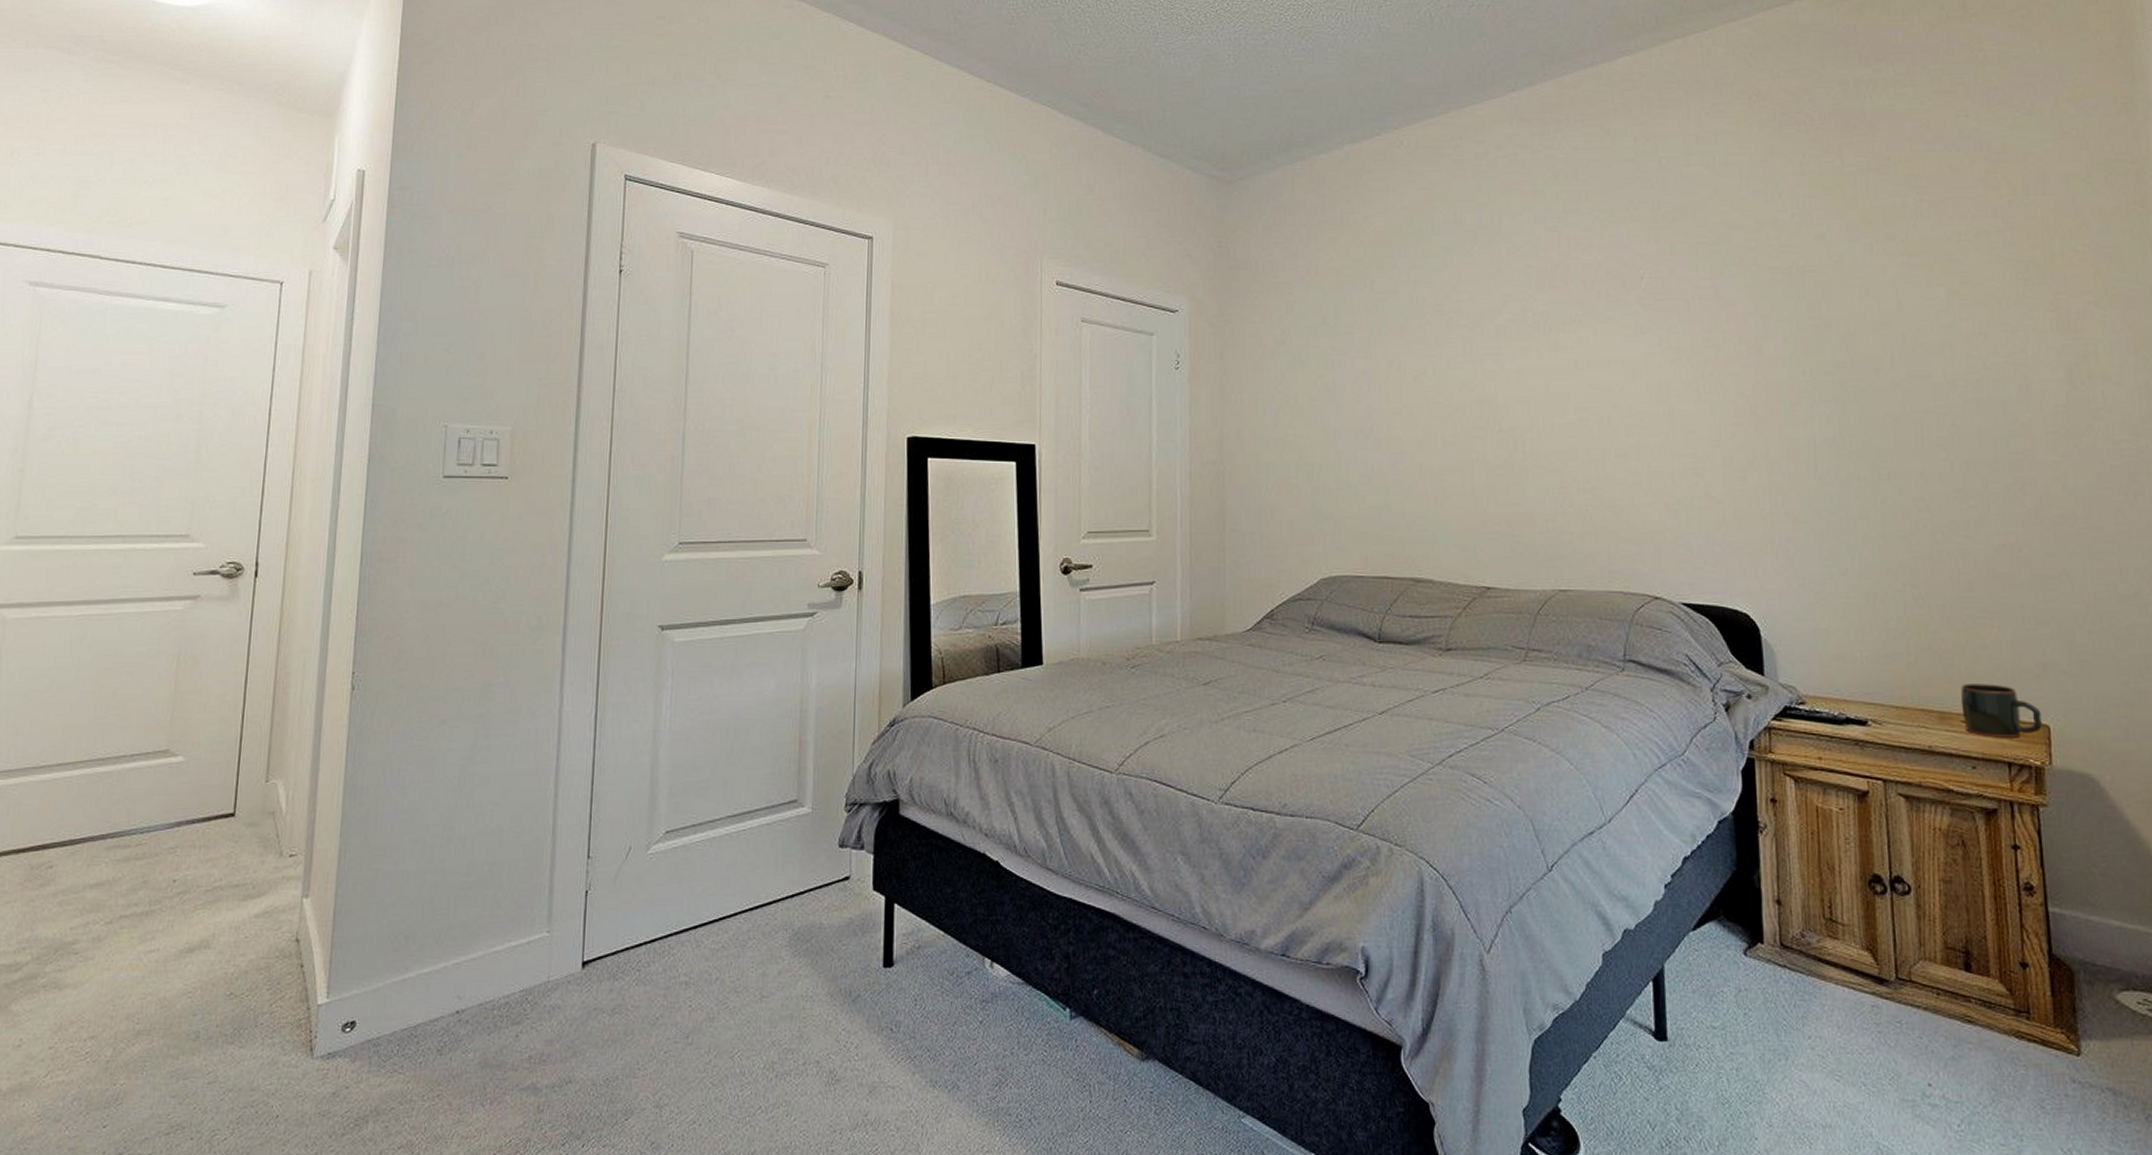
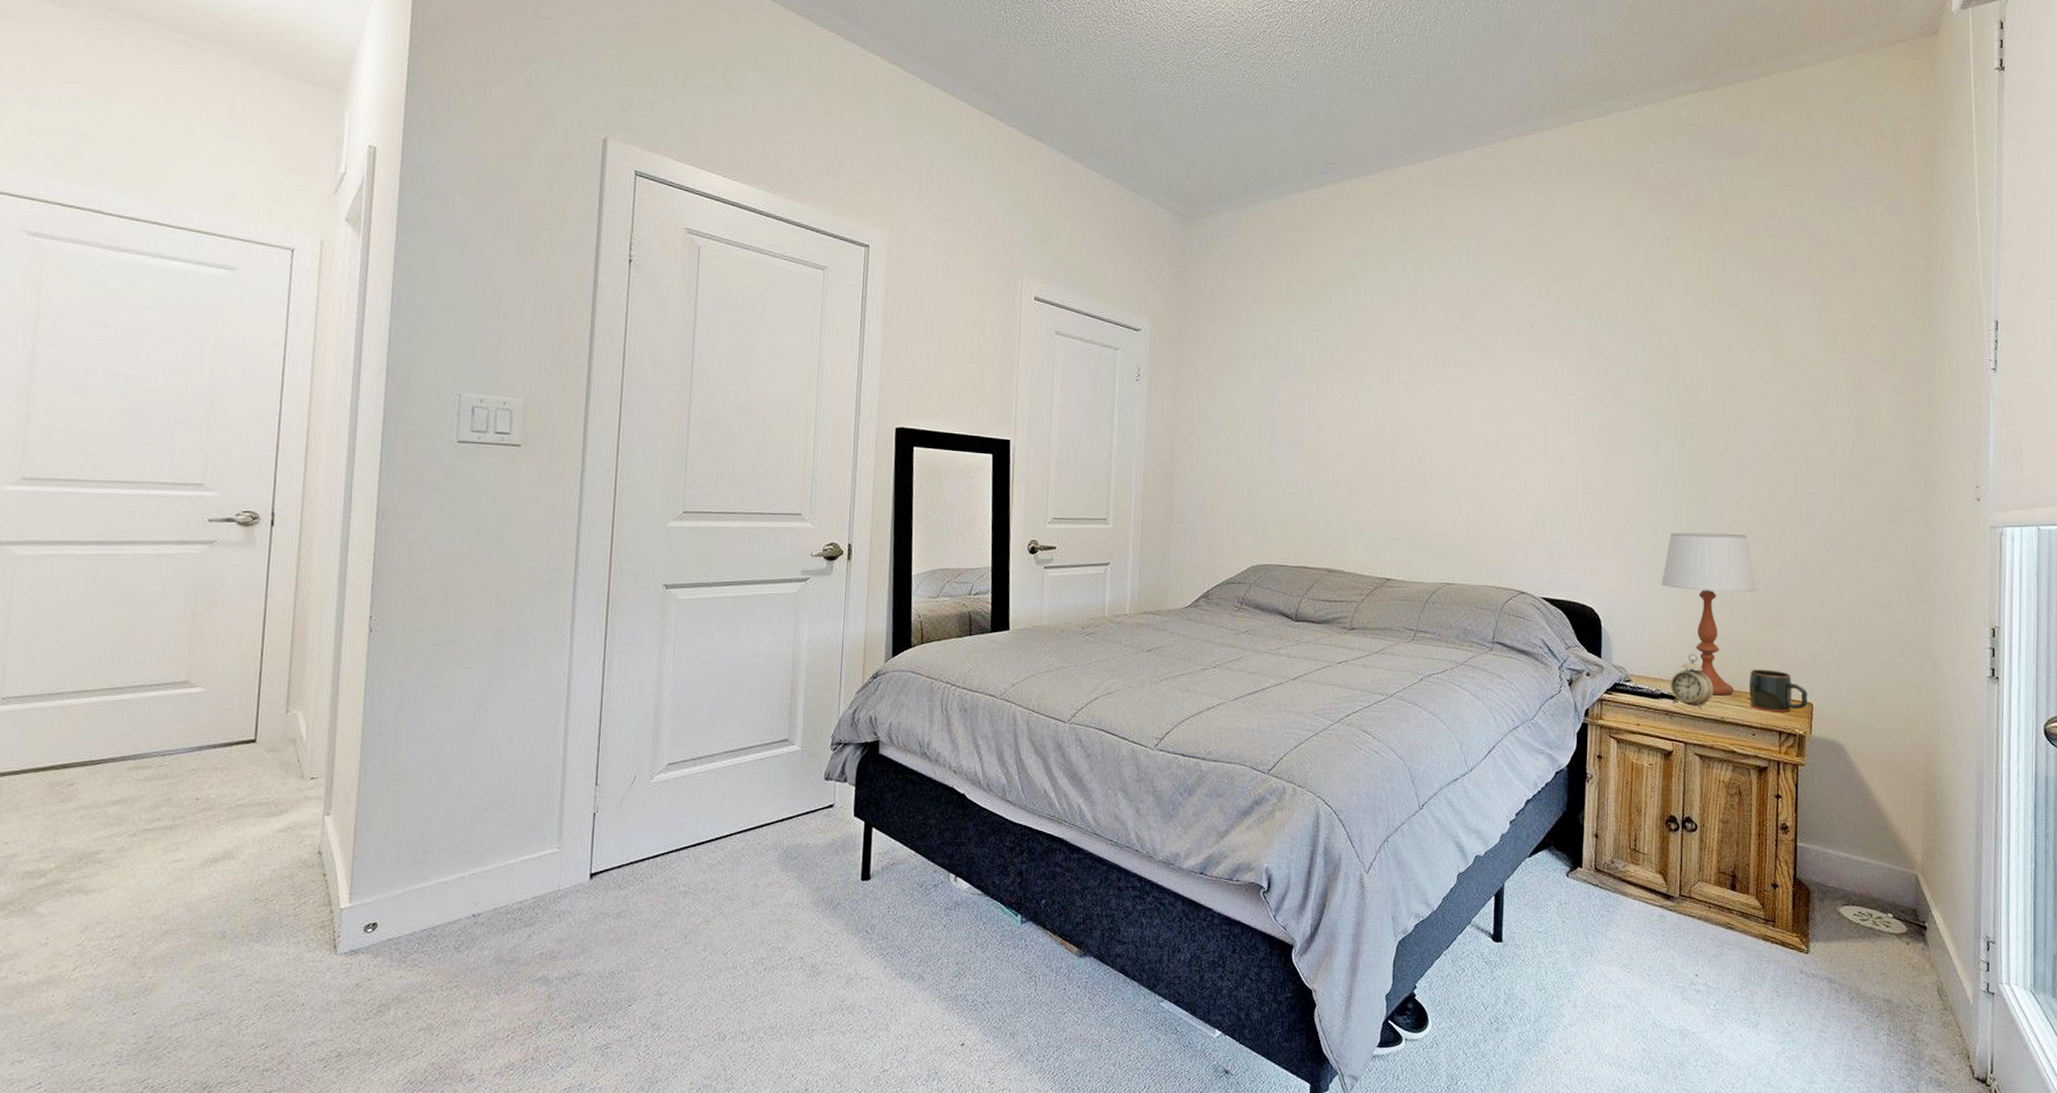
table lamp: none [1833,515,1959,719] -> present [1661,532,1757,696]
alarm clock: none [1857,666,1915,737] -> present [1670,653,1714,710]

